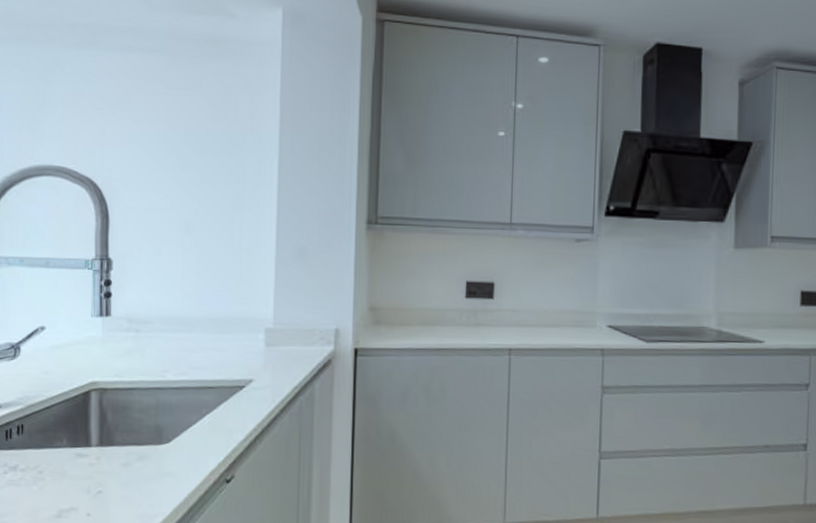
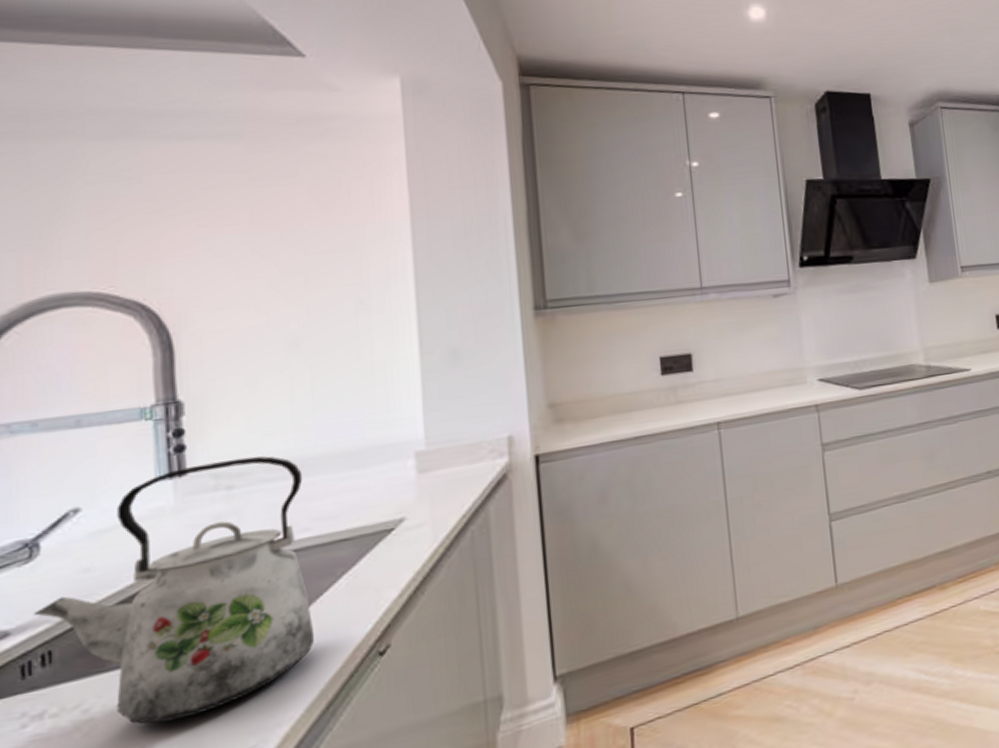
kettle: none [14,309,186,494] -> present [33,456,315,724]

